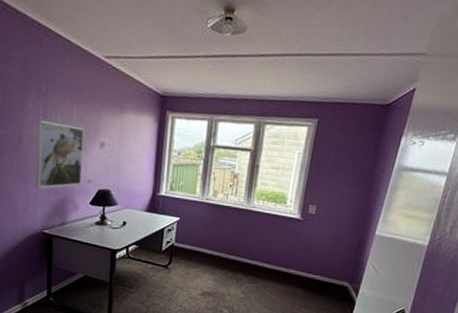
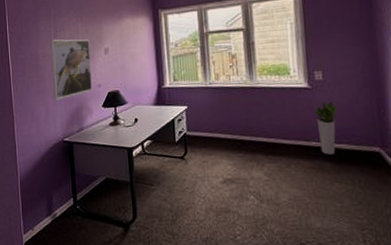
planter: none [297,235,322,284] -> present [313,101,340,155]

